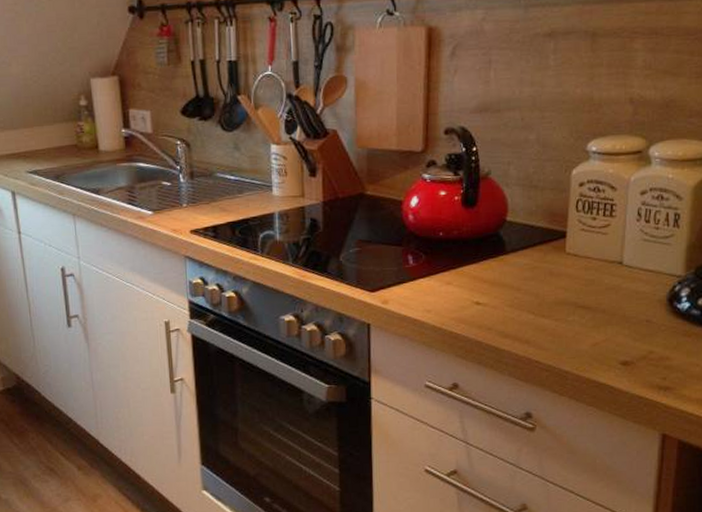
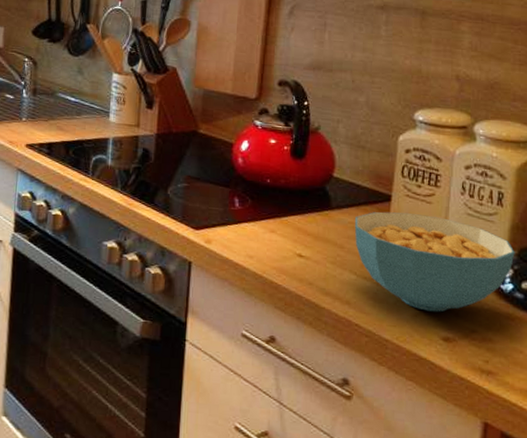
cereal bowl: none [530,246,692,340] -> present [354,212,515,313]

